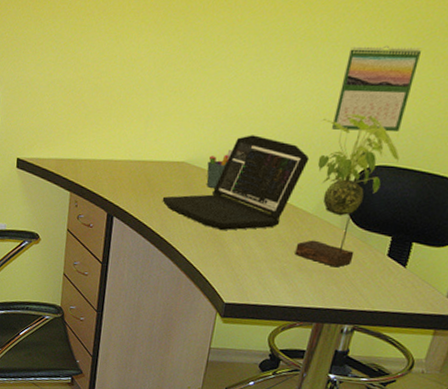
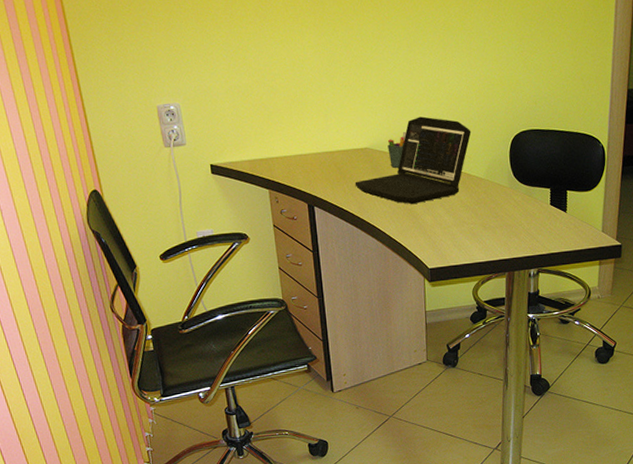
plant: present [295,113,399,268] -> none [474,88,541,222]
calendar: present [331,45,421,133] -> none [482,29,538,104]

